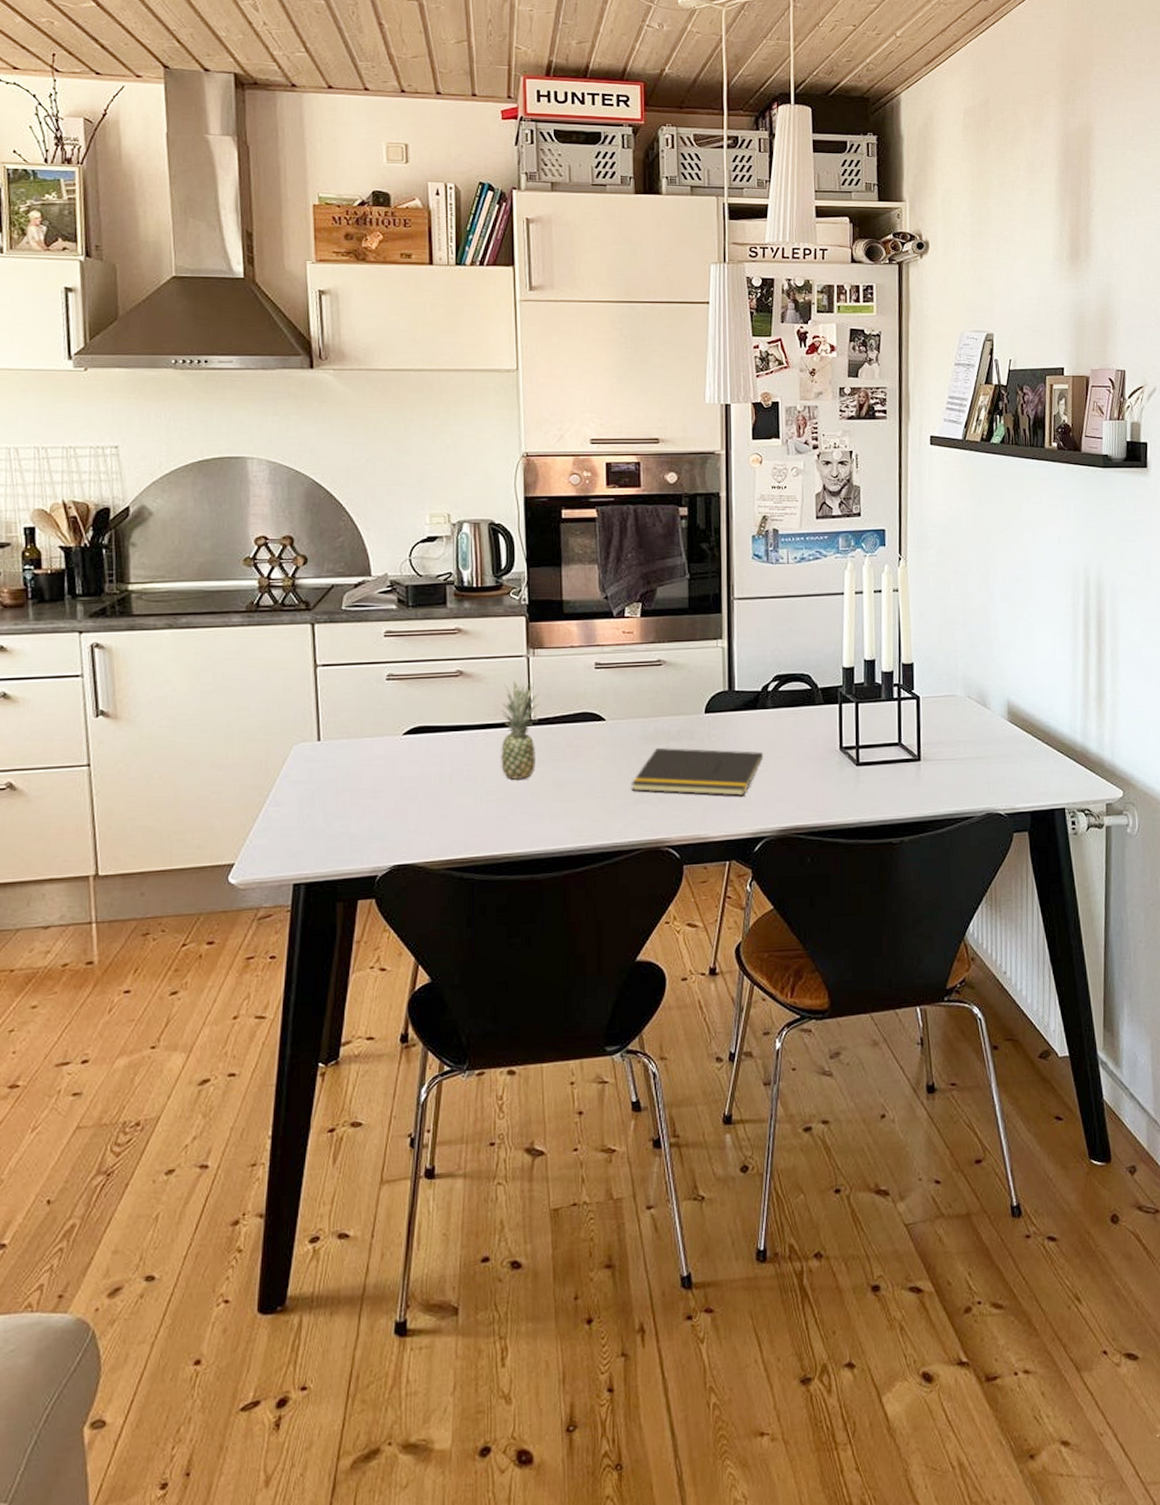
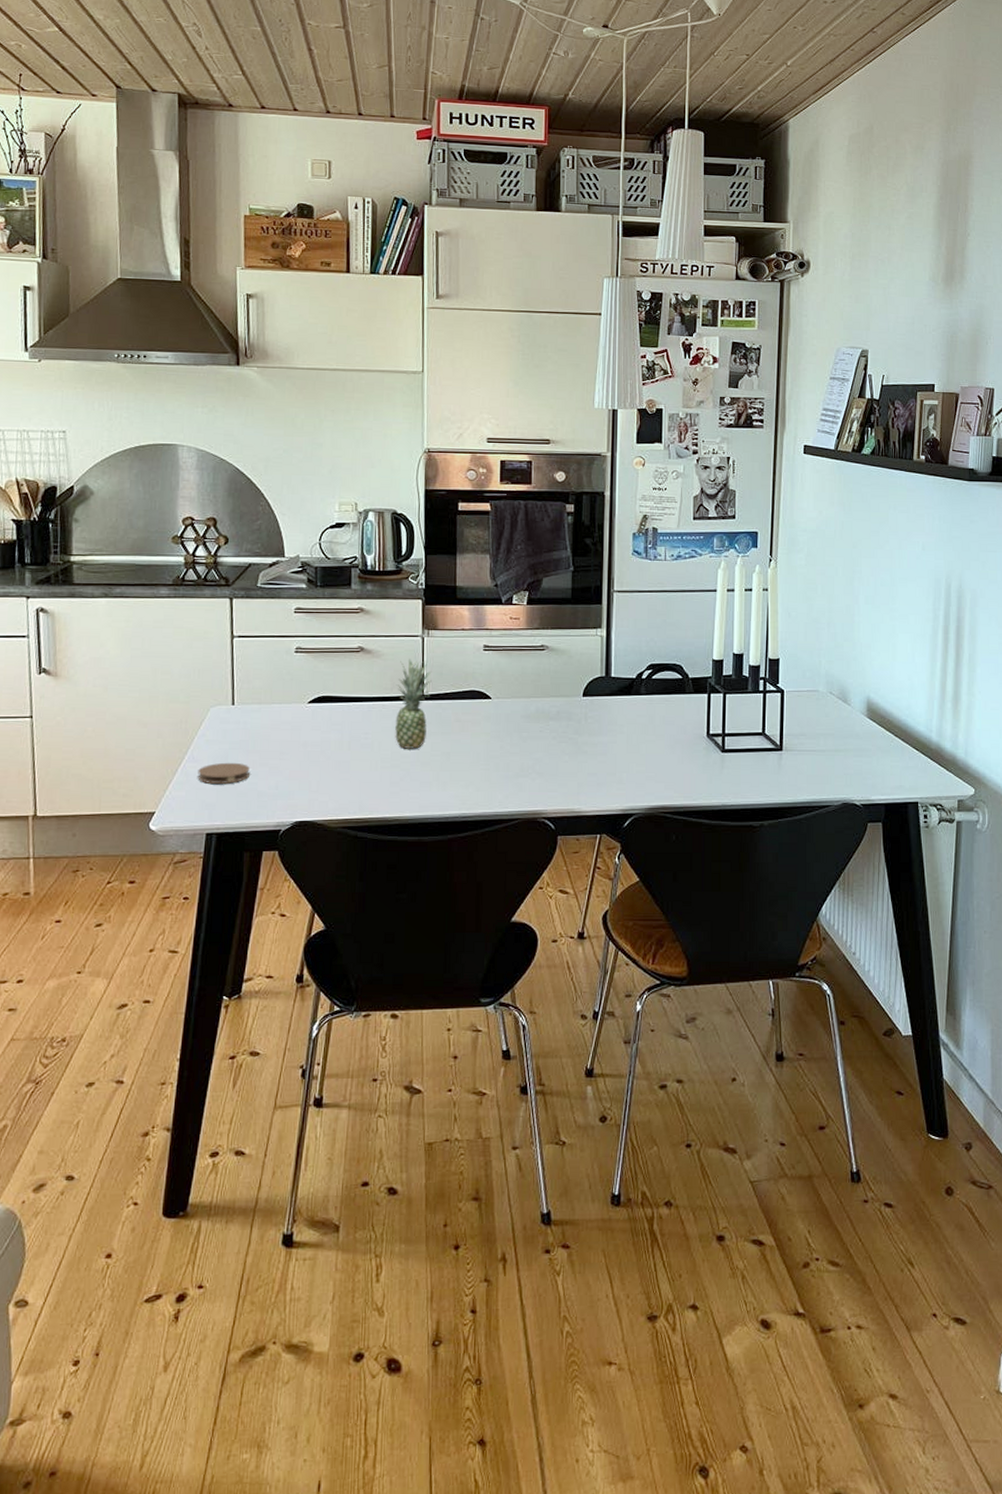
coaster: none [281,804,341,829] -> present [198,762,251,784]
notepad: present [630,747,763,797] -> none [512,726,635,776]

